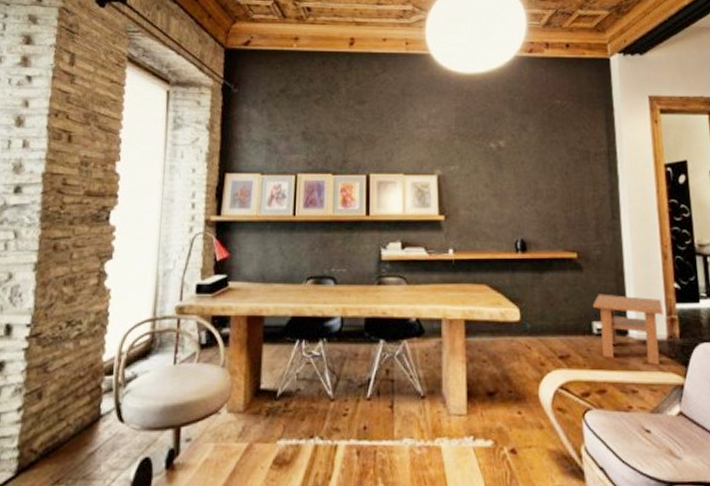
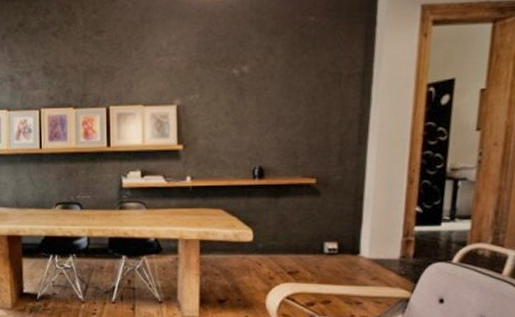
coffee table: present [592,294,663,366] -> none [326,217,400,282]

